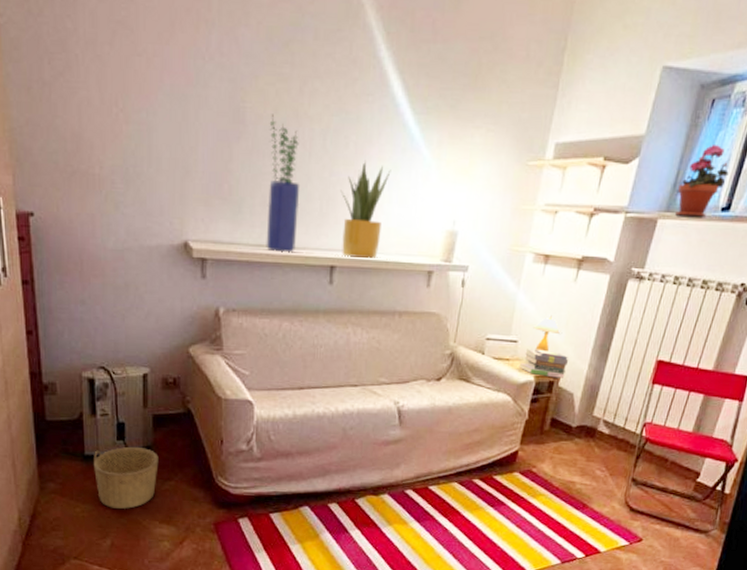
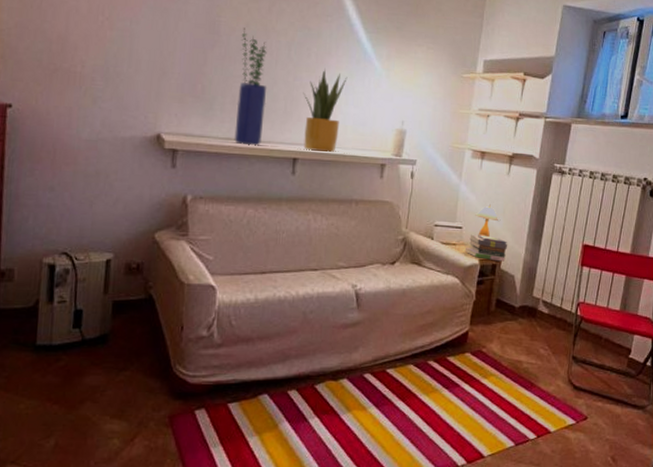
basket: present [93,447,159,510] -> none [44,336,115,405]
potted plant: present [674,143,729,218] -> none [584,65,623,124]

